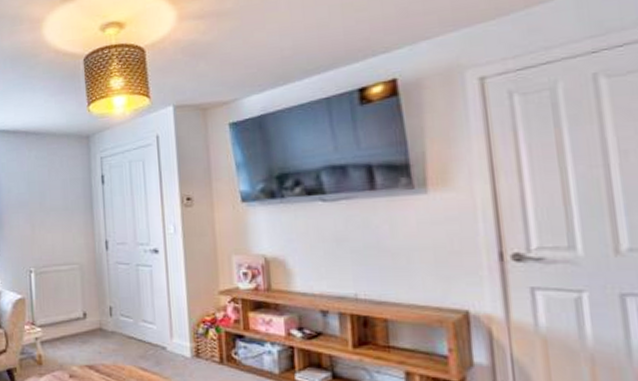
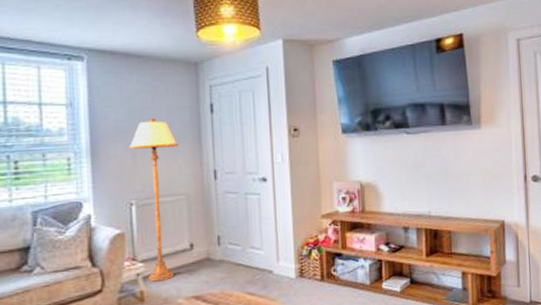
floor lamp: none [28,190,73,347] -> present [128,118,179,282]

